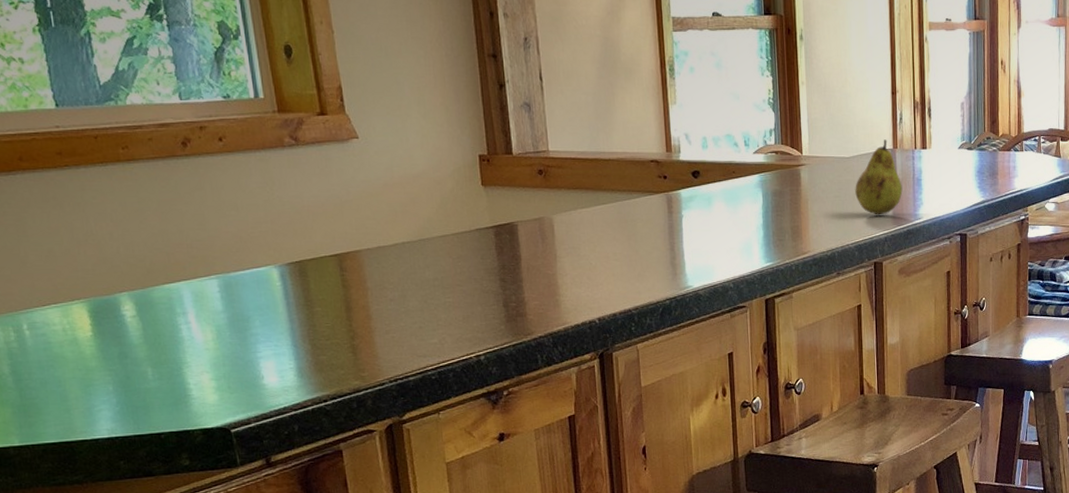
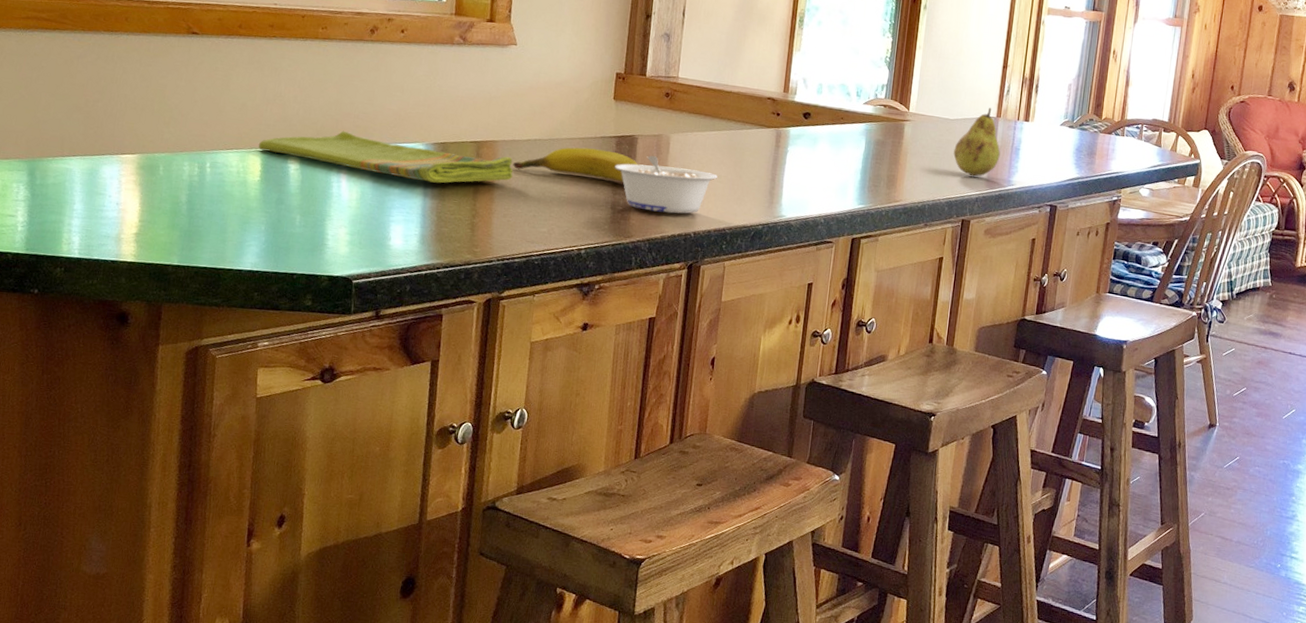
dish towel: none [80,264,387,308] -> present [258,130,513,183]
banana: none [384,243,523,279] -> present [513,147,638,182]
legume: none [499,242,612,303] -> present [615,155,717,214]

